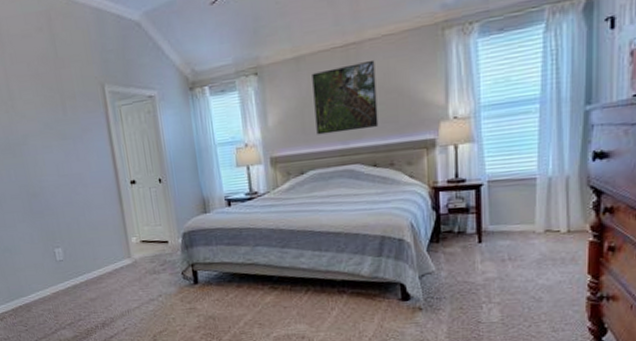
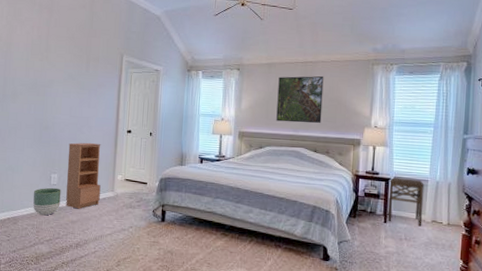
planter: none [39,264,74,298] -> present [32,187,61,216]
bookcase: none [65,203,117,285] -> present [66,142,101,209]
side table: none [481,179,531,241] -> present [388,177,424,227]

